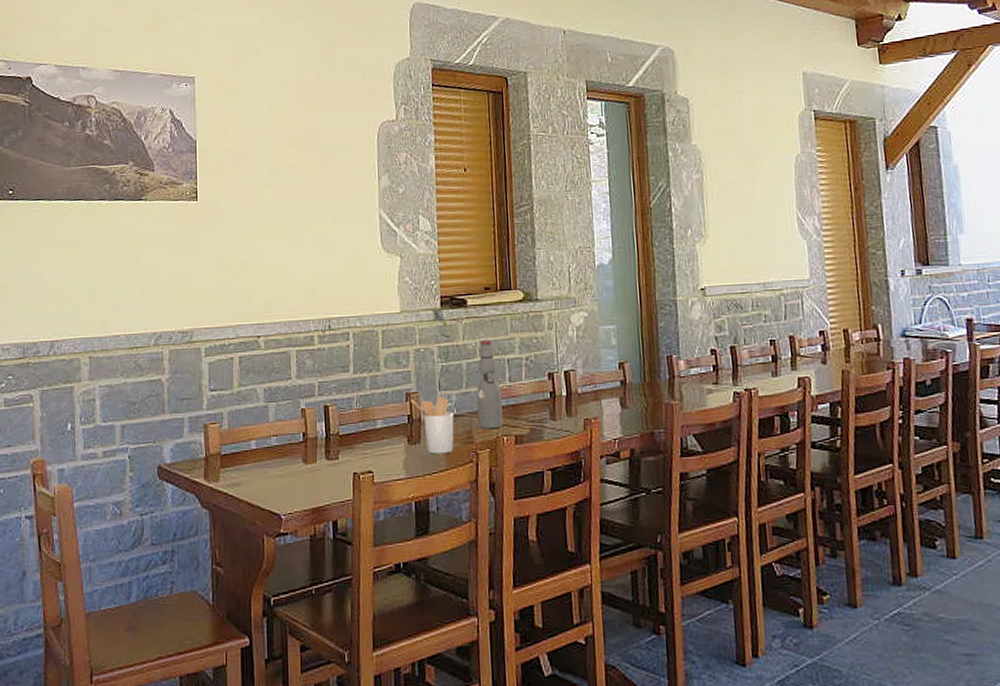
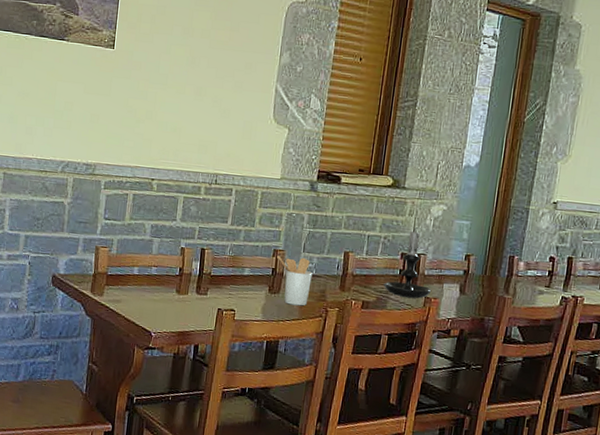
bottle: present [476,340,503,429] -> none [331,216,357,293]
candle holder: none [534,341,590,424] -> present [383,227,432,299]

